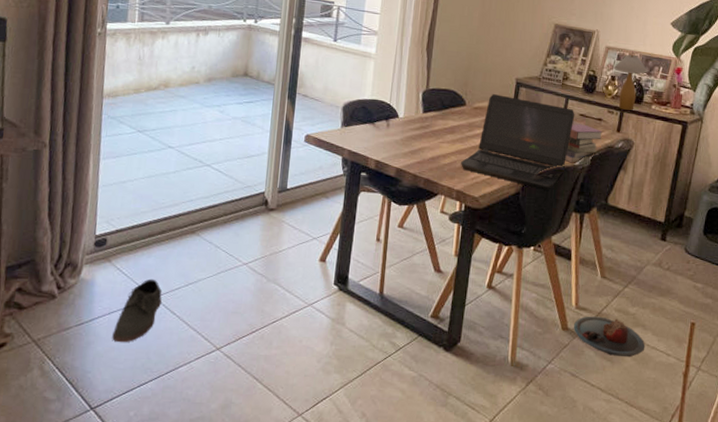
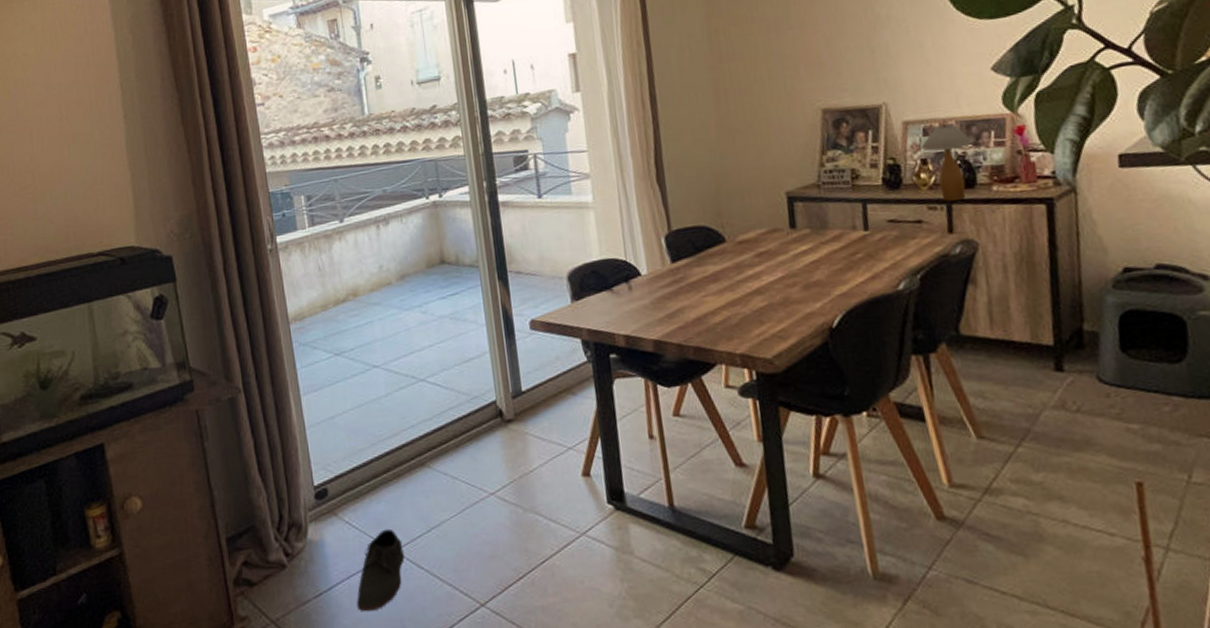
laptop computer: present [460,94,575,190] -> none [736,215,885,333]
books: present [565,121,602,163] -> none [879,230,931,289]
pet bowl: present [574,316,646,357] -> none [952,492,1072,547]

